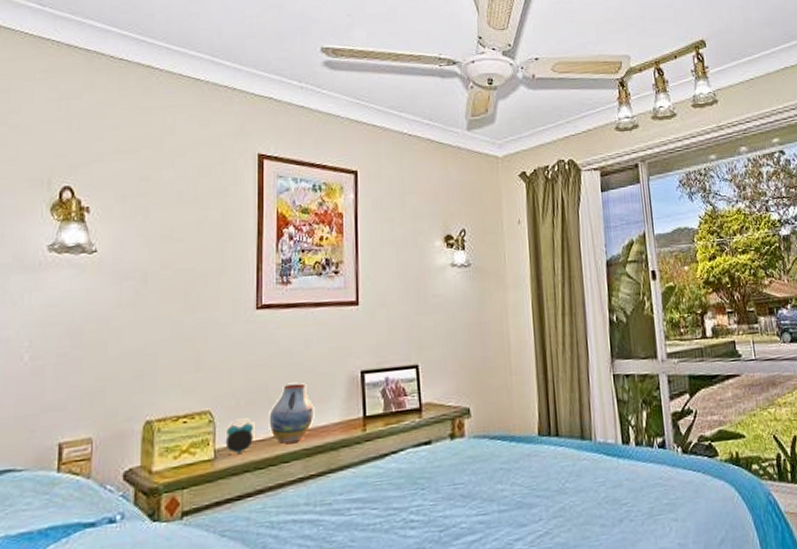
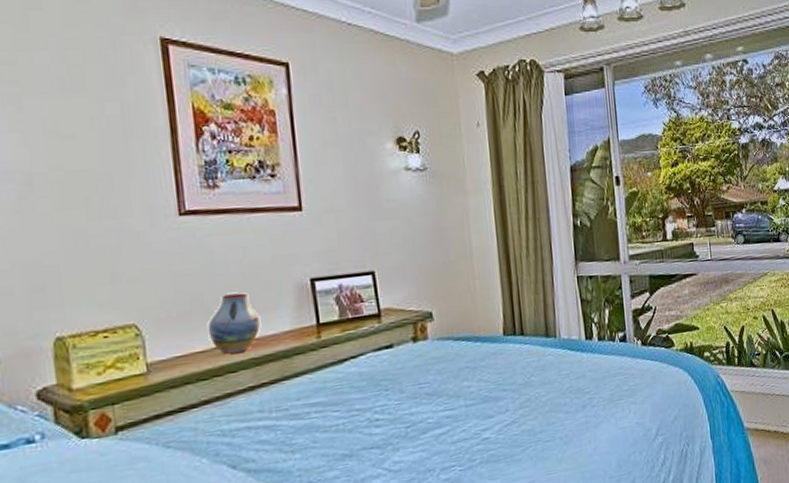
alarm clock: present [225,419,253,456] -> none [158,331,192,369]

